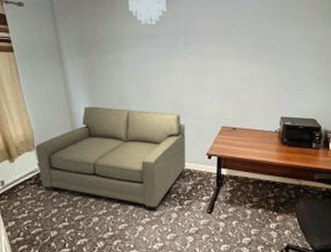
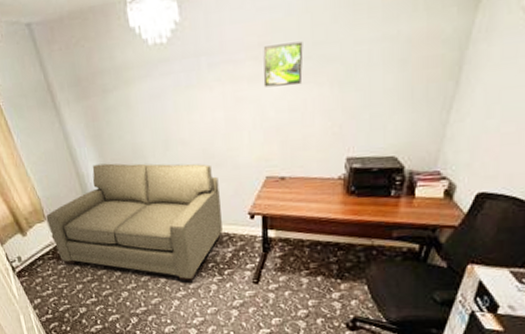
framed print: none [223,35,252,63] -> present [263,41,303,88]

